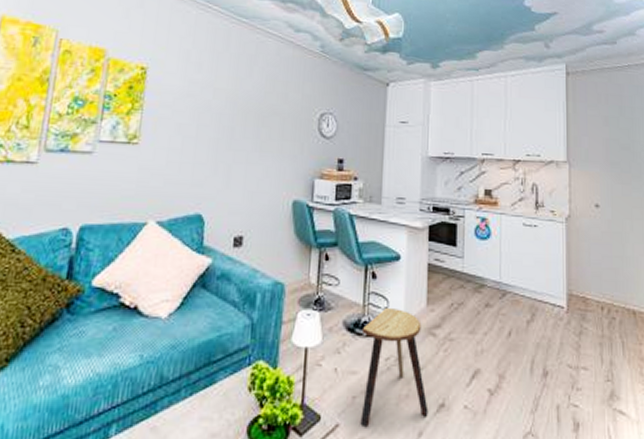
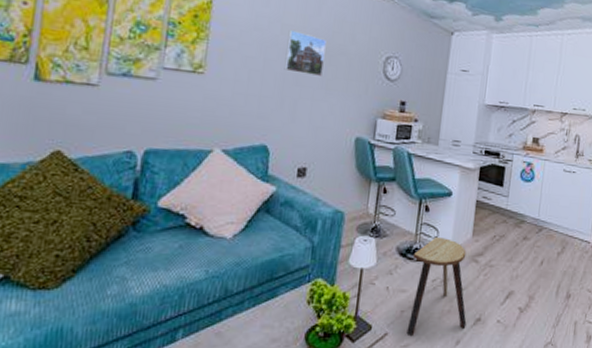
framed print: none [217,94,259,140] -> present [284,30,326,78]

